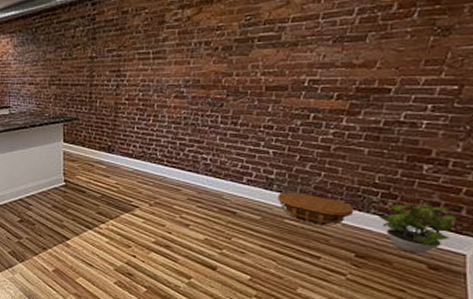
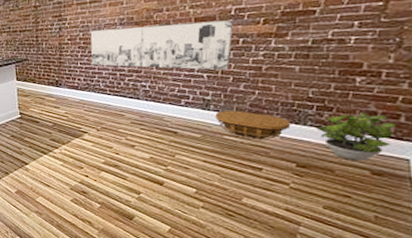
wall art: none [149,90,306,147] -> present [90,19,234,70]

